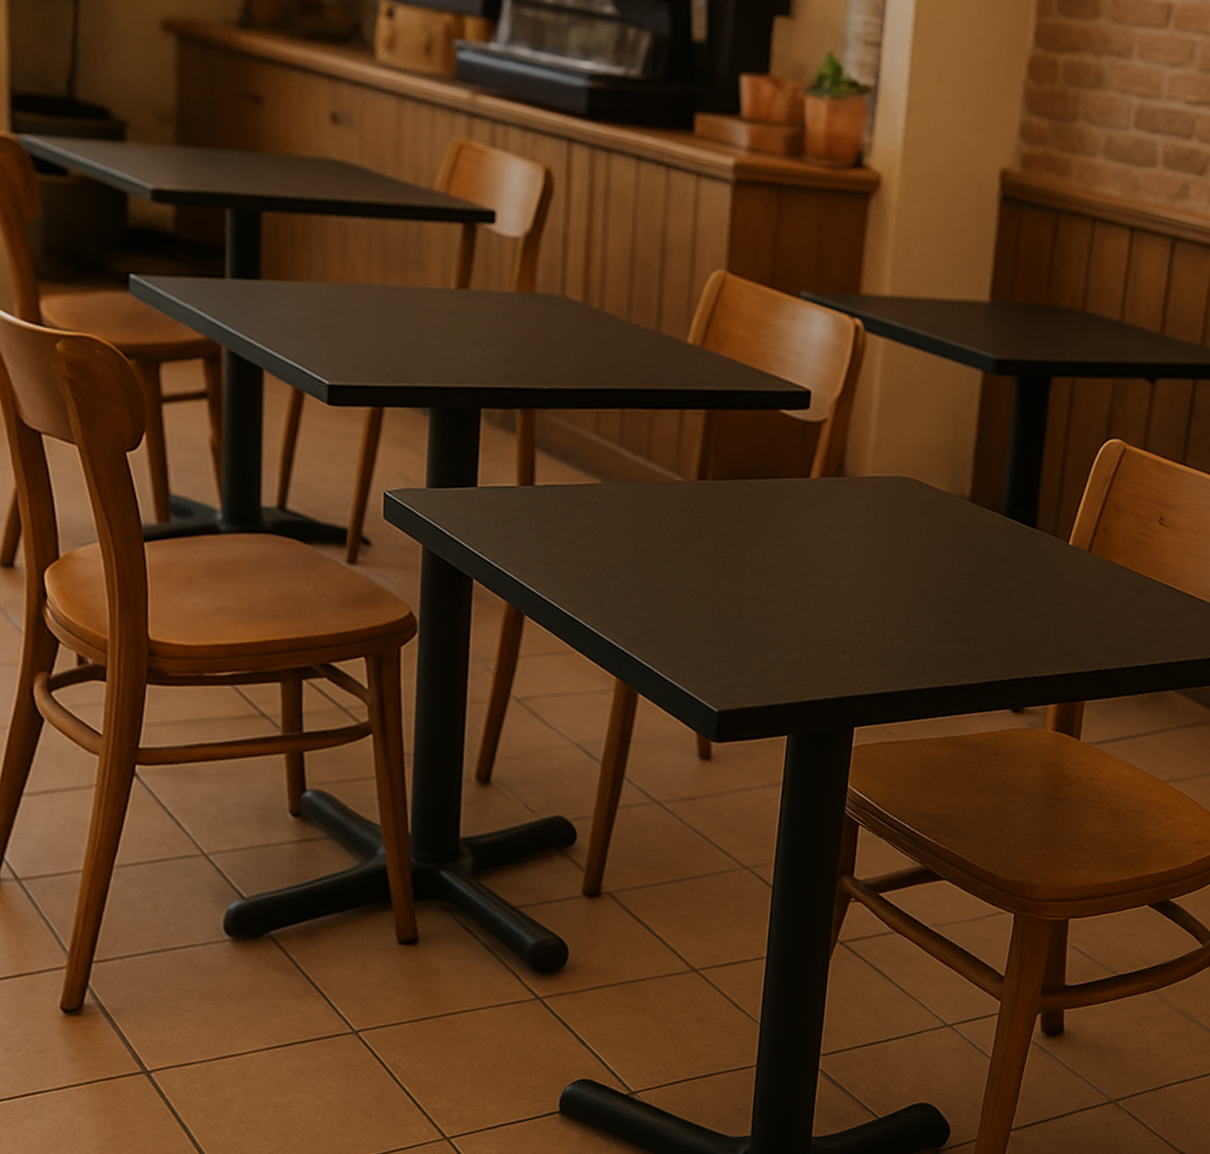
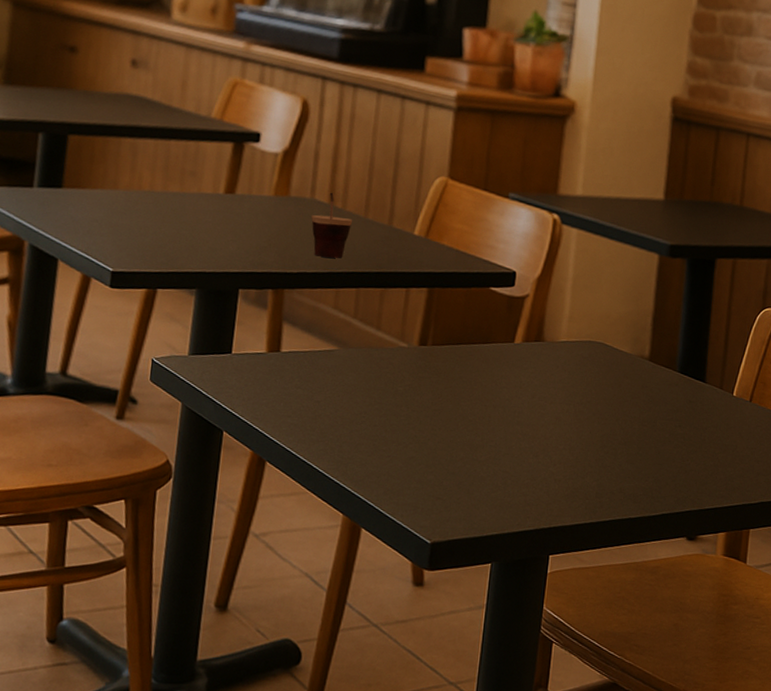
cup: none [563,288,613,372] -> present [311,192,353,258]

